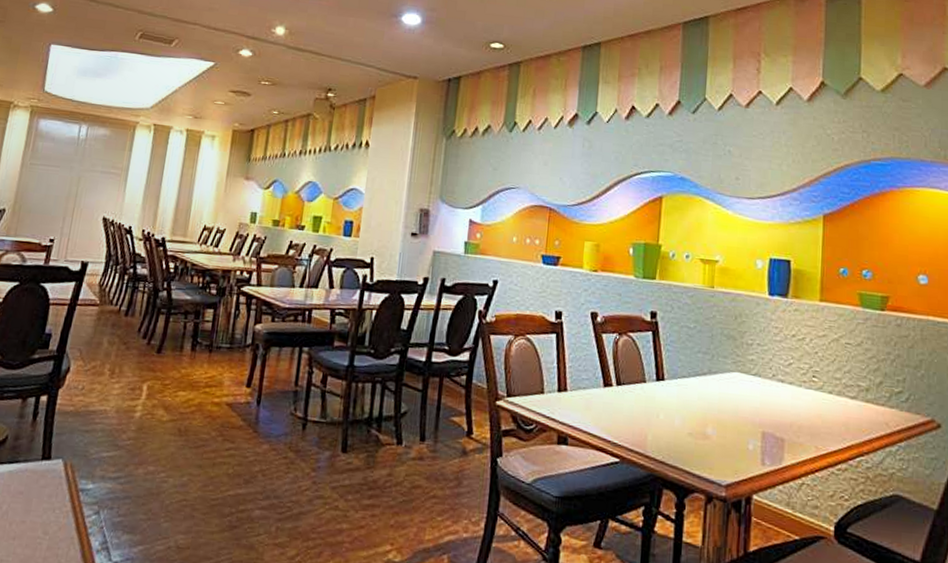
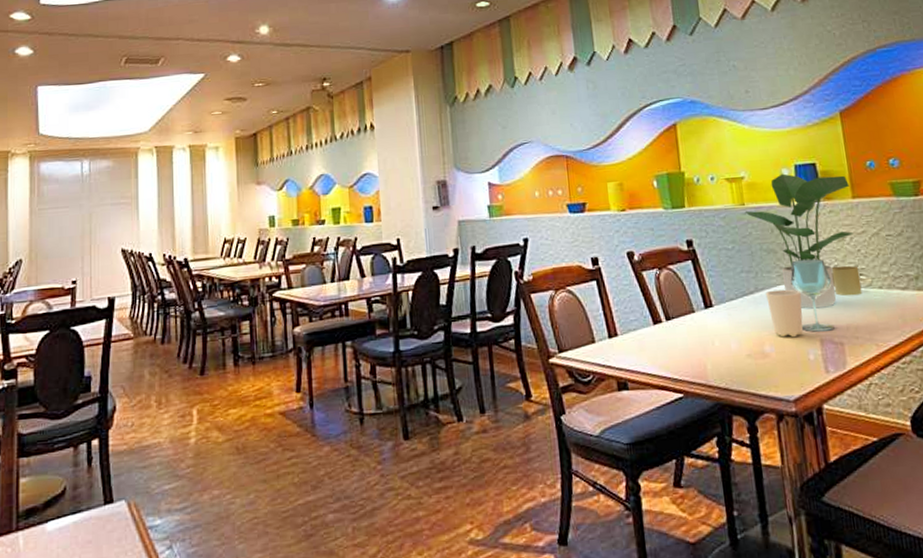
potted plant: none [712,264,819,403] -> present [745,174,854,309]
cup: none [718,375,753,425] -> present [766,289,803,338]
wine glass: none [744,350,784,425] -> present [790,259,835,332]
cup: none [785,363,813,396] -> present [831,265,863,297]

